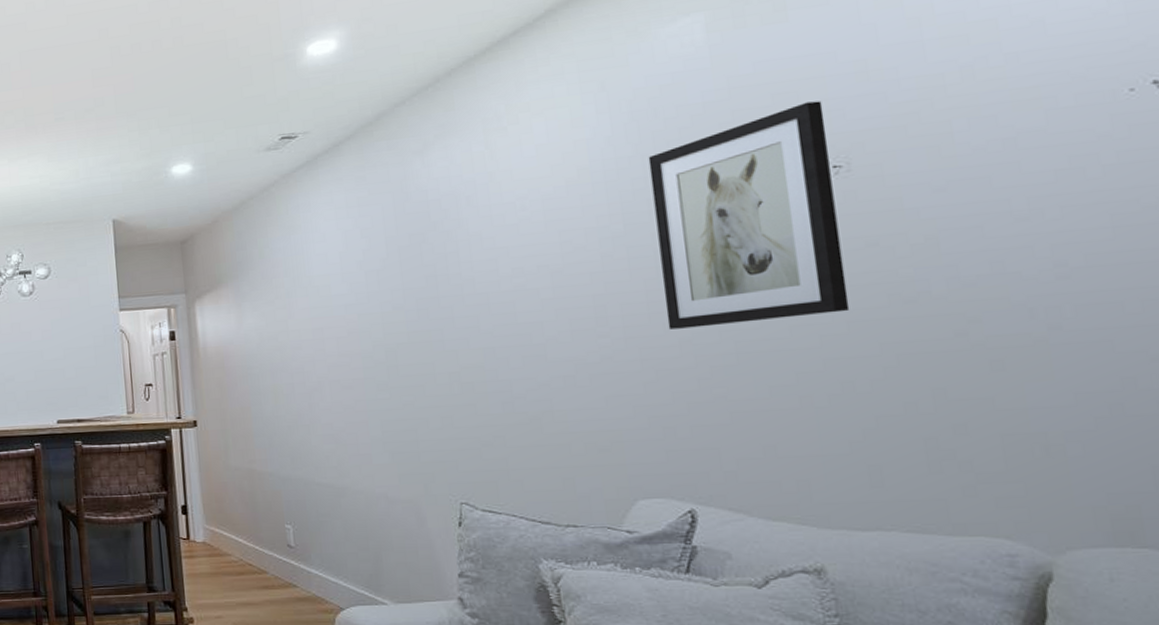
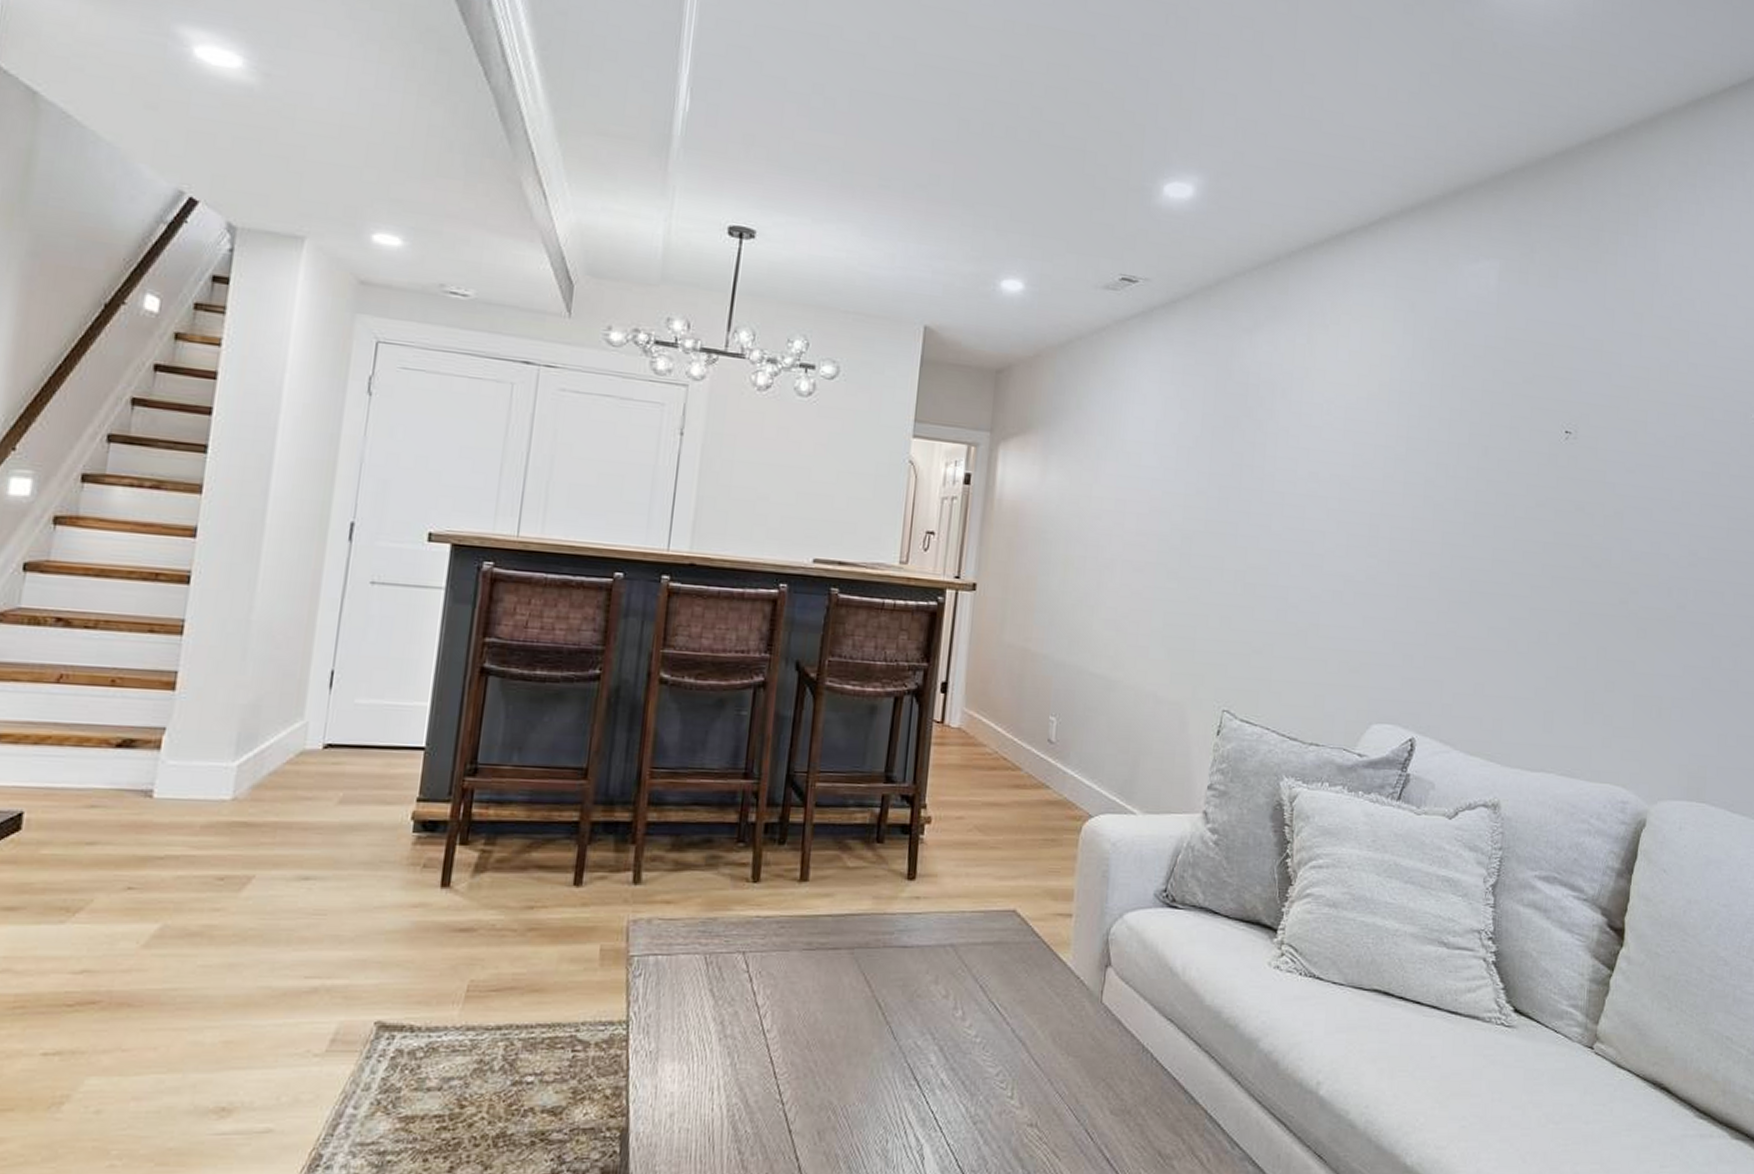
wall art: present [648,101,850,330] -> none [1423,367,1568,567]

